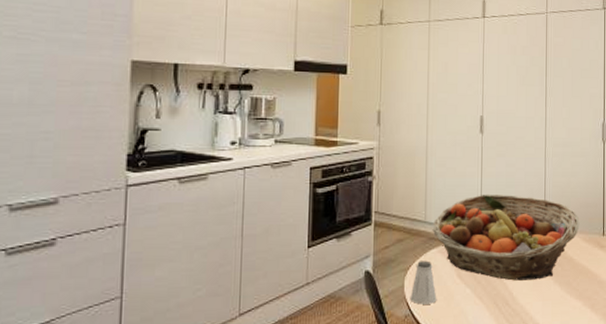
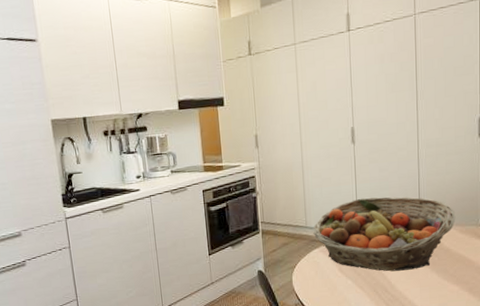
saltshaker: present [410,260,437,305] -> none [298,259,322,295]

